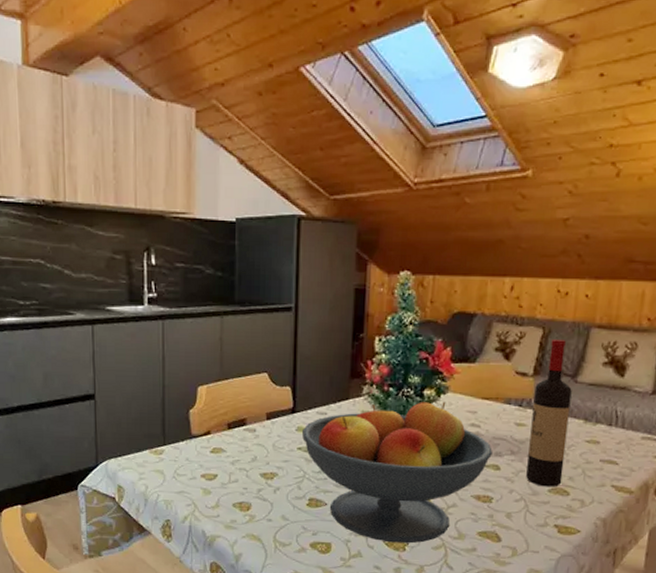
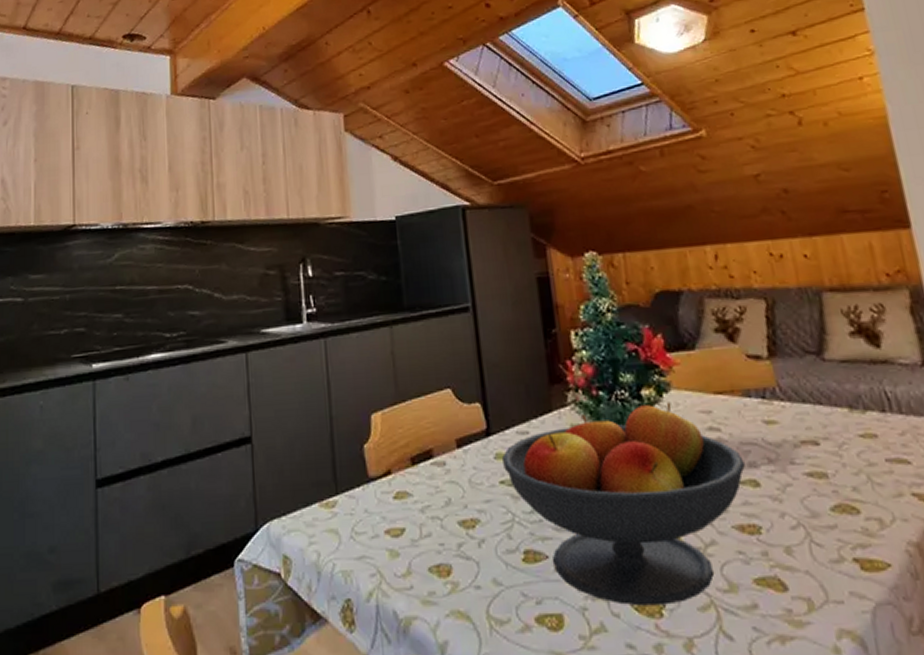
wine bottle: present [526,338,572,487] -> none [775,309,846,505]

